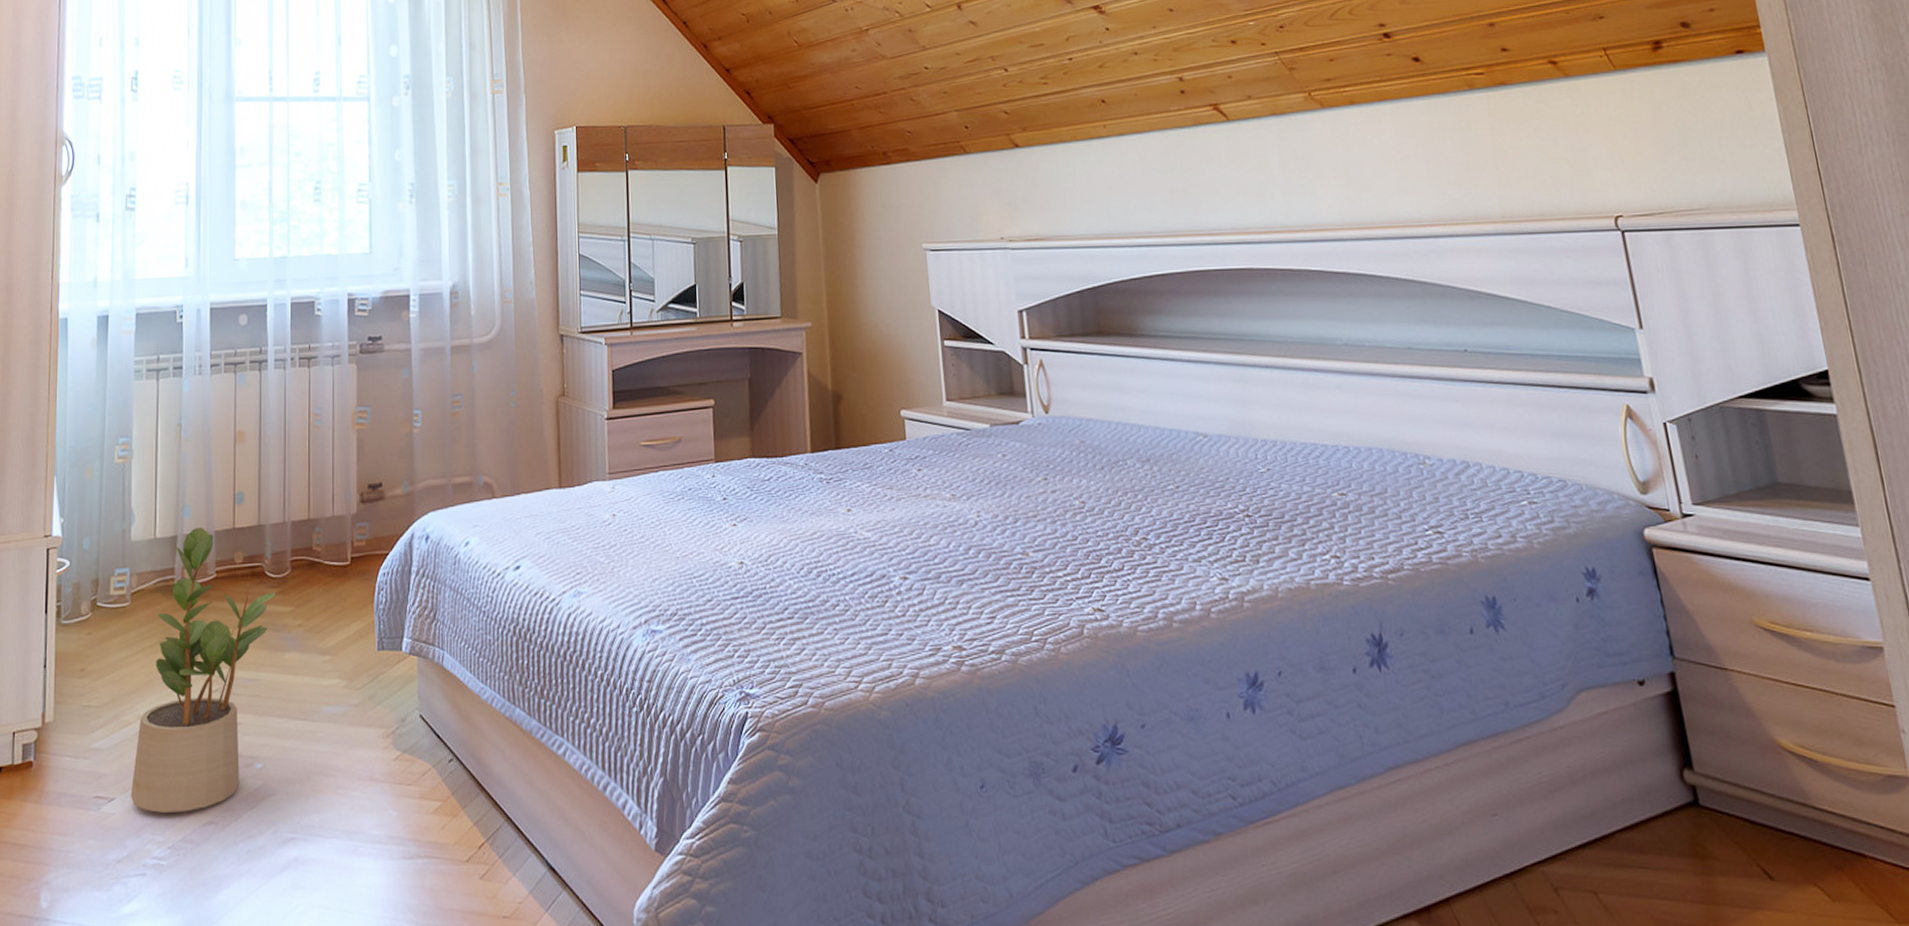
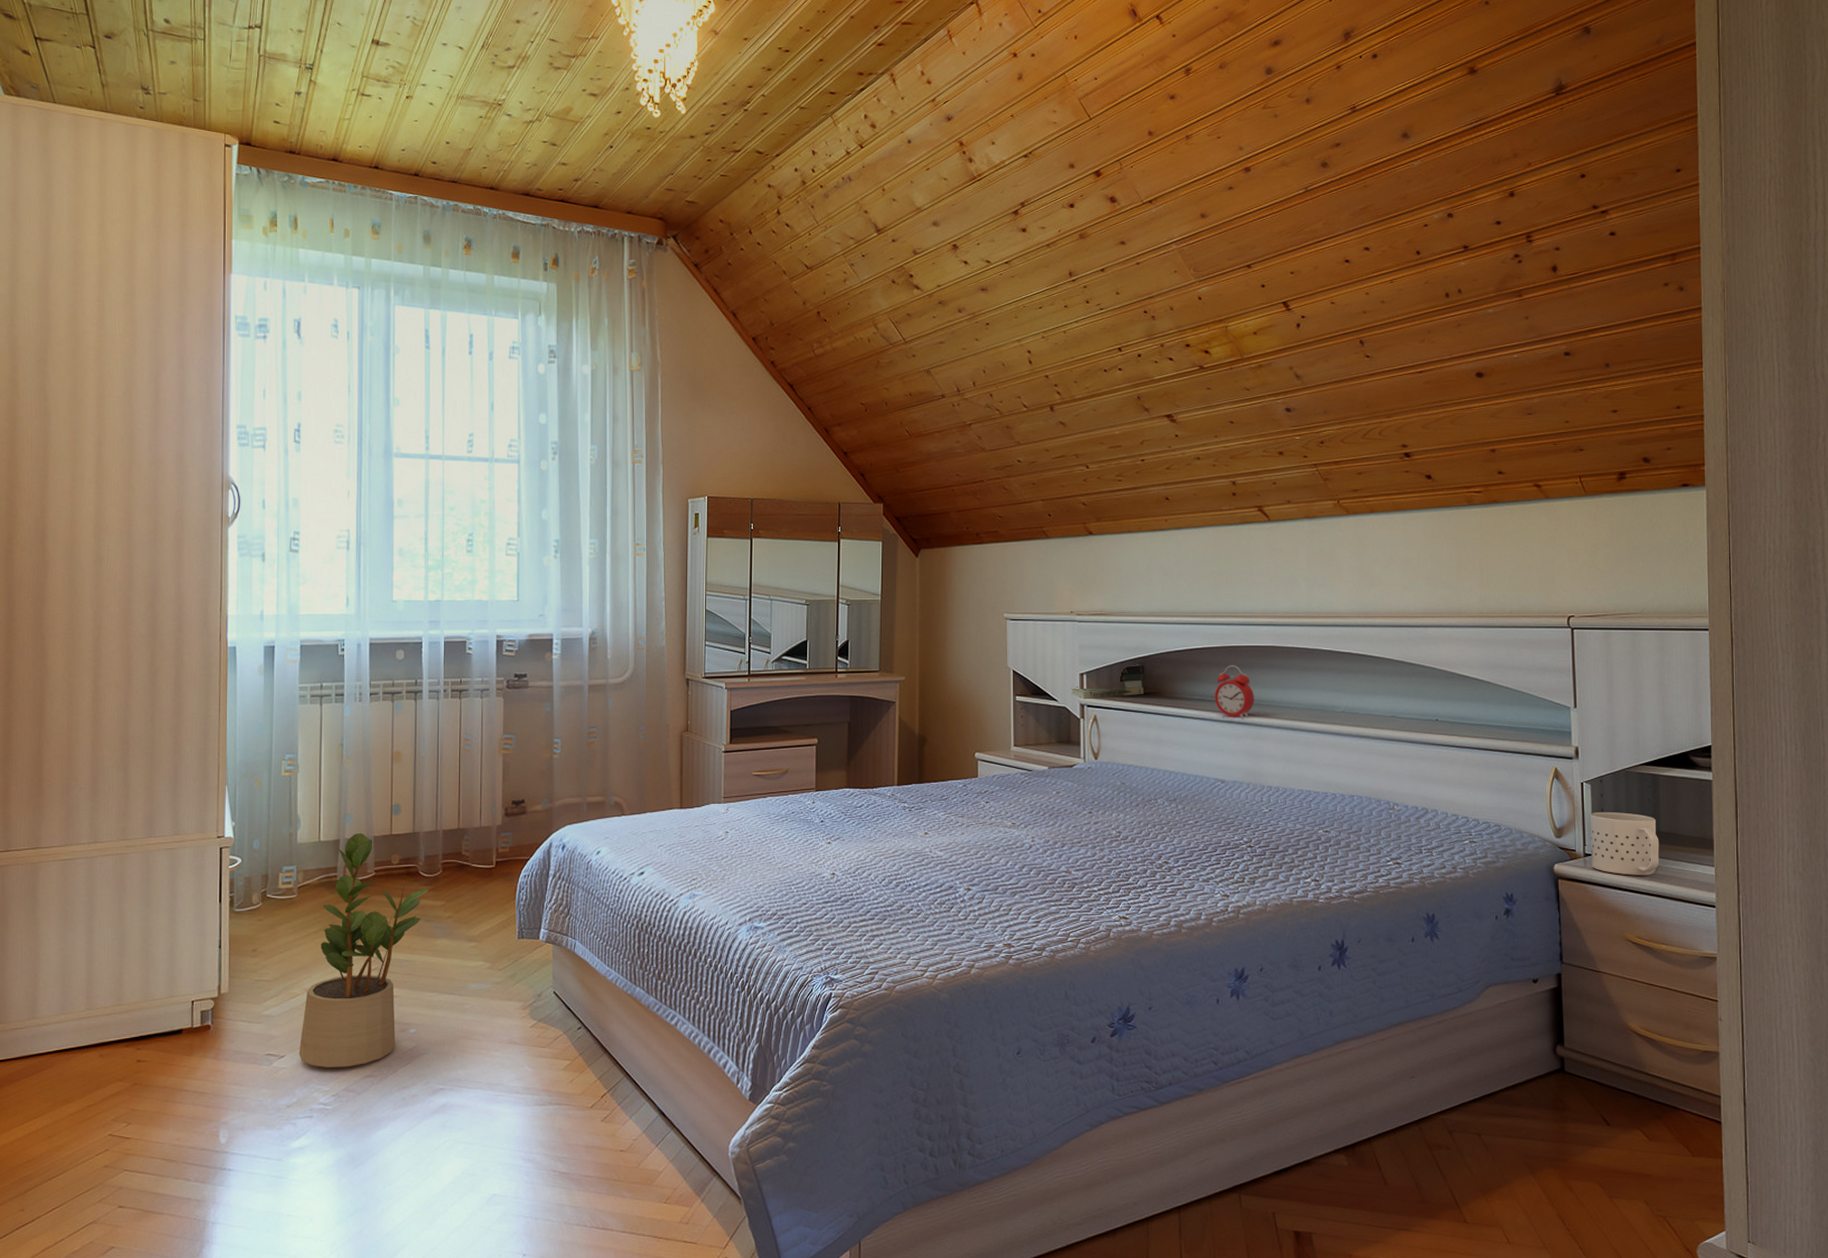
books: none [1008,295,1098,341] -> present [1070,663,1146,699]
alarm clock: none [1183,293,1234,358] -> present [1214,665,1254,719]
mug: none [1681,458,1784,541] -> present [1589,811,1660,876]

